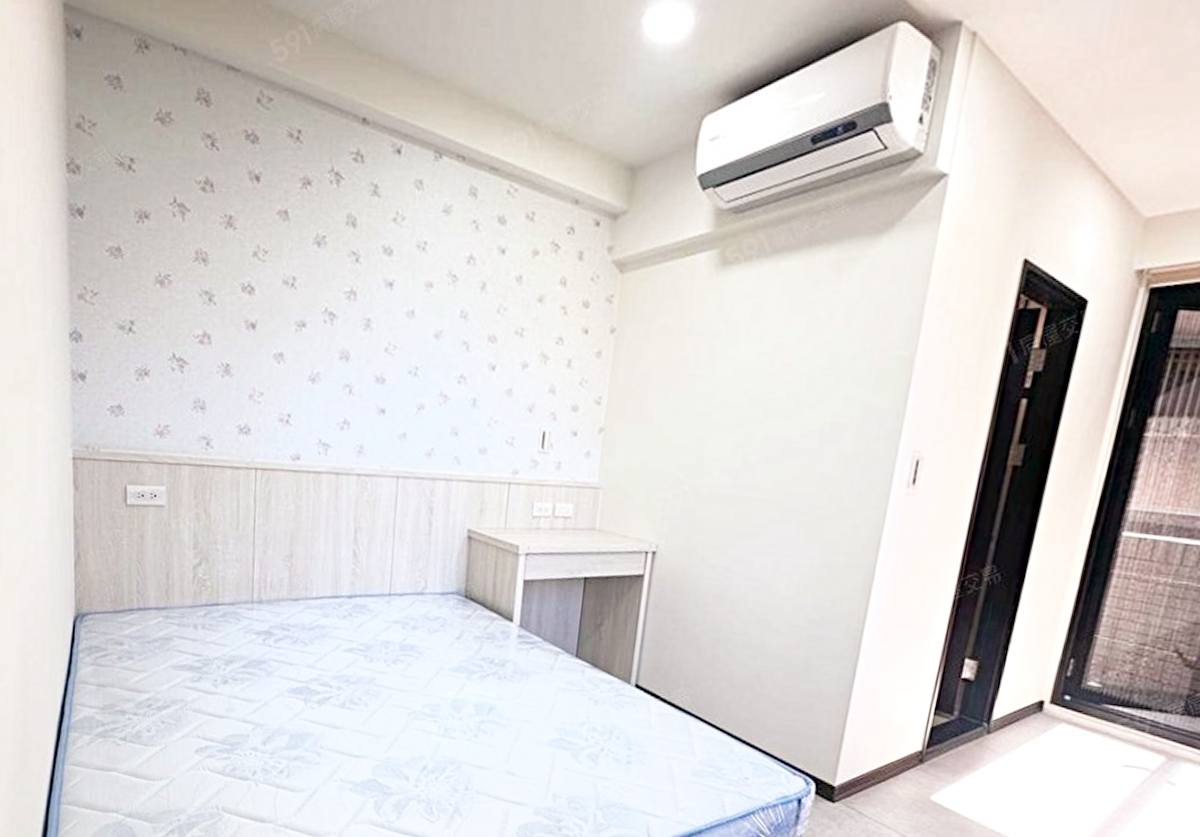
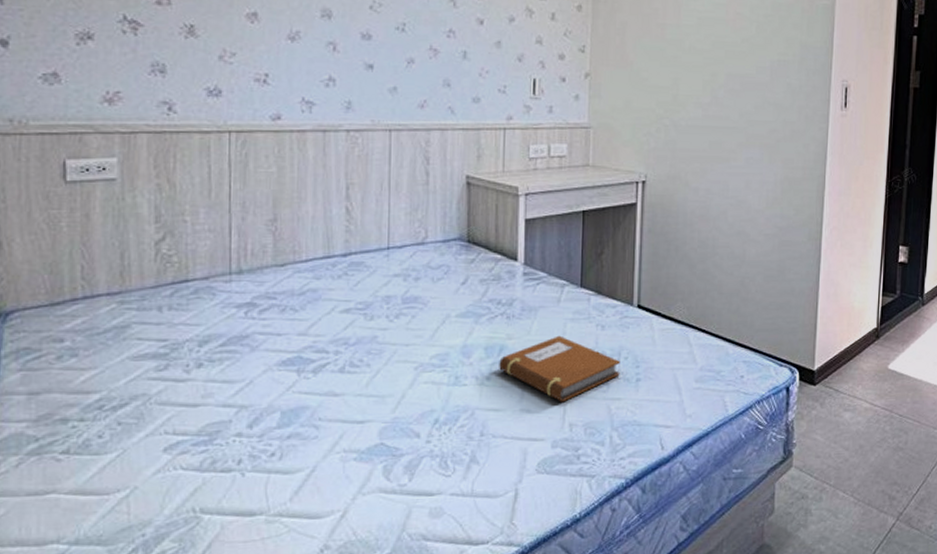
notebook: none [487,703,612,772] -> present [499,335,620,402]

